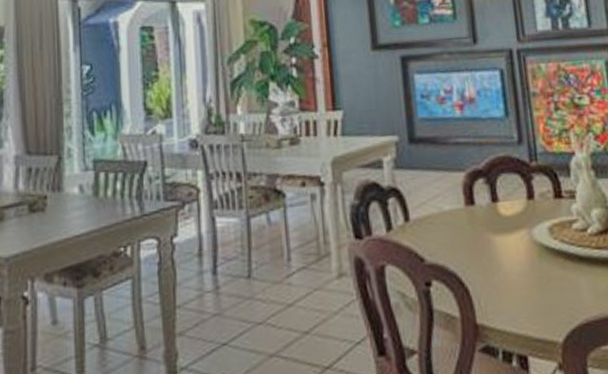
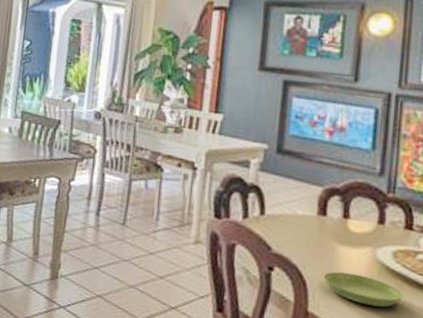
saucer: none [485,263,569,298] -> present [323,271,403,307]

